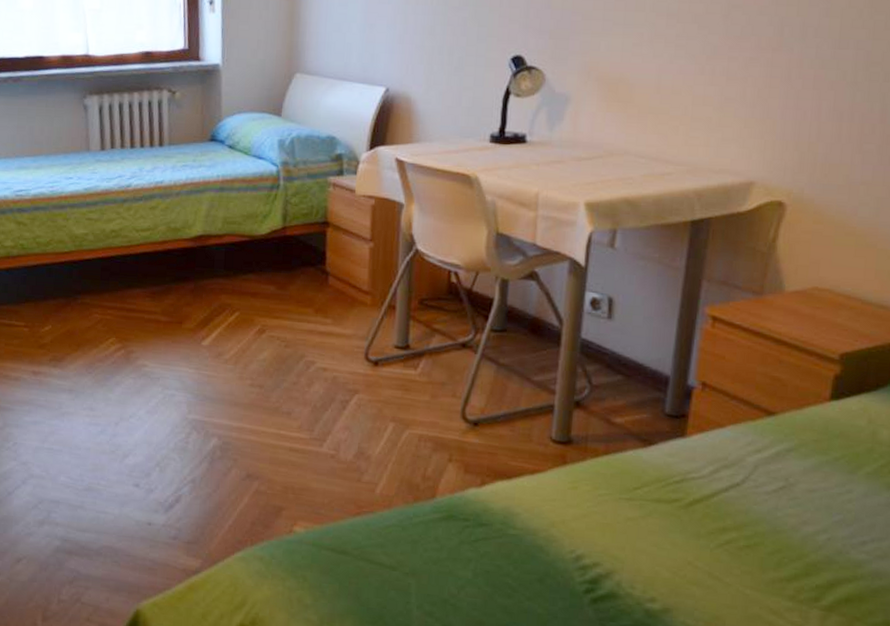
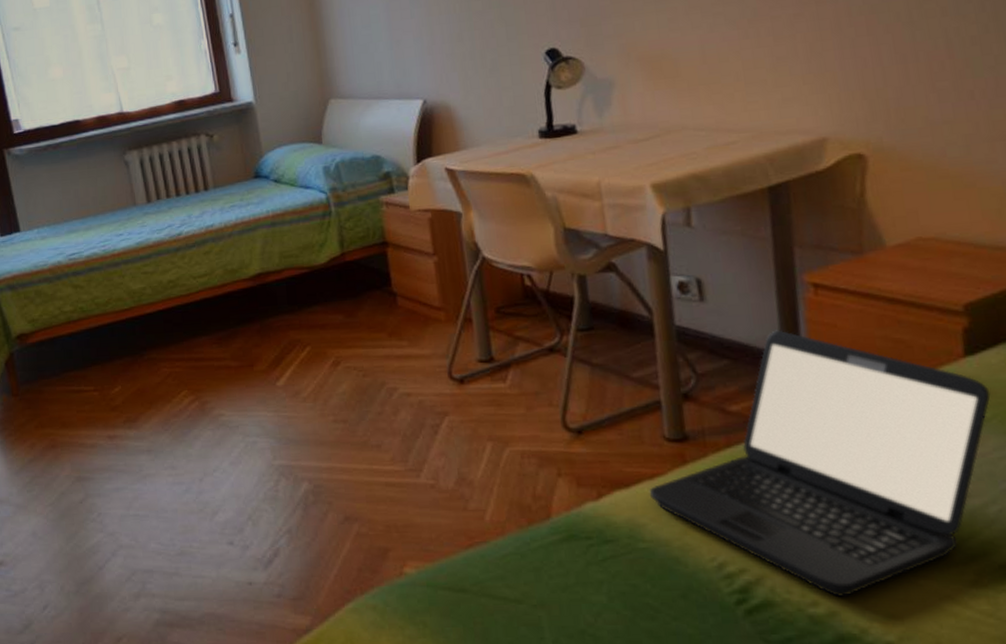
laptop: none [527,354,845,598] -> present [649,330,991,598]

